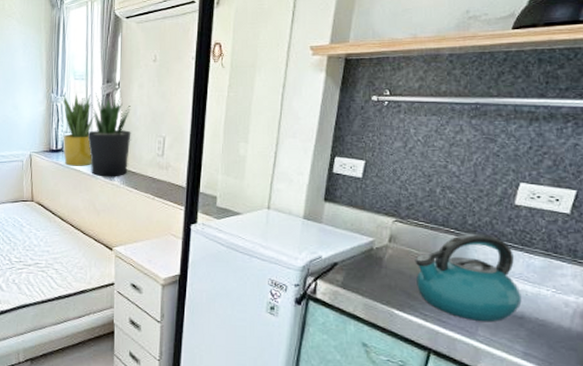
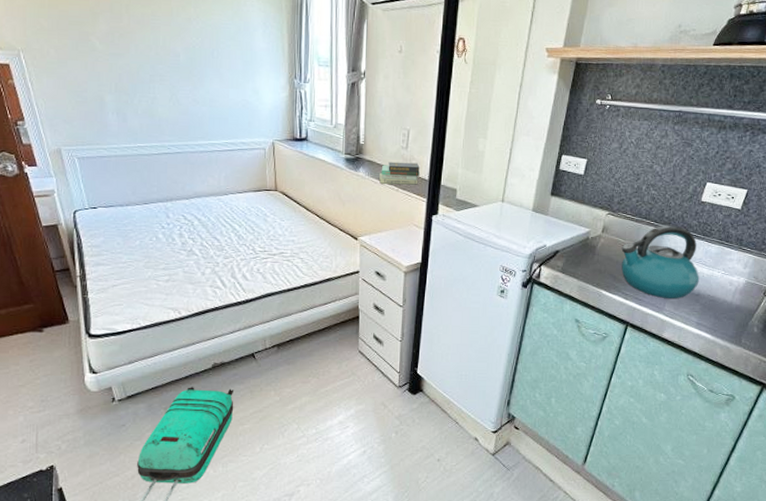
planter: present [61,93,95,166] -> none [304,80,340,156]
planter: present [87,93,131,177] -> none [332,82,376,168]
books: none [135,169,177,193] -> present [379,161,420,185]

